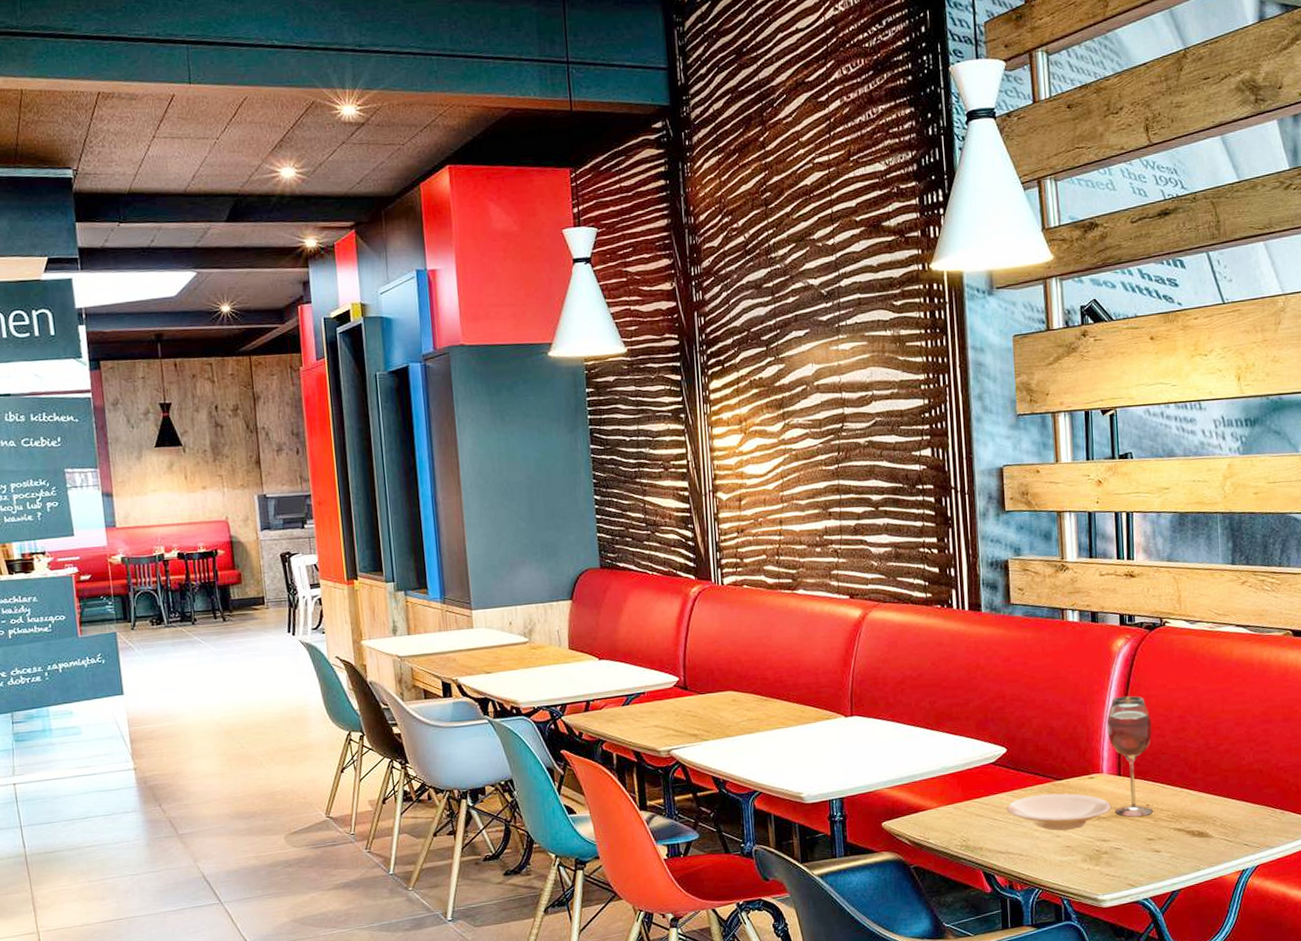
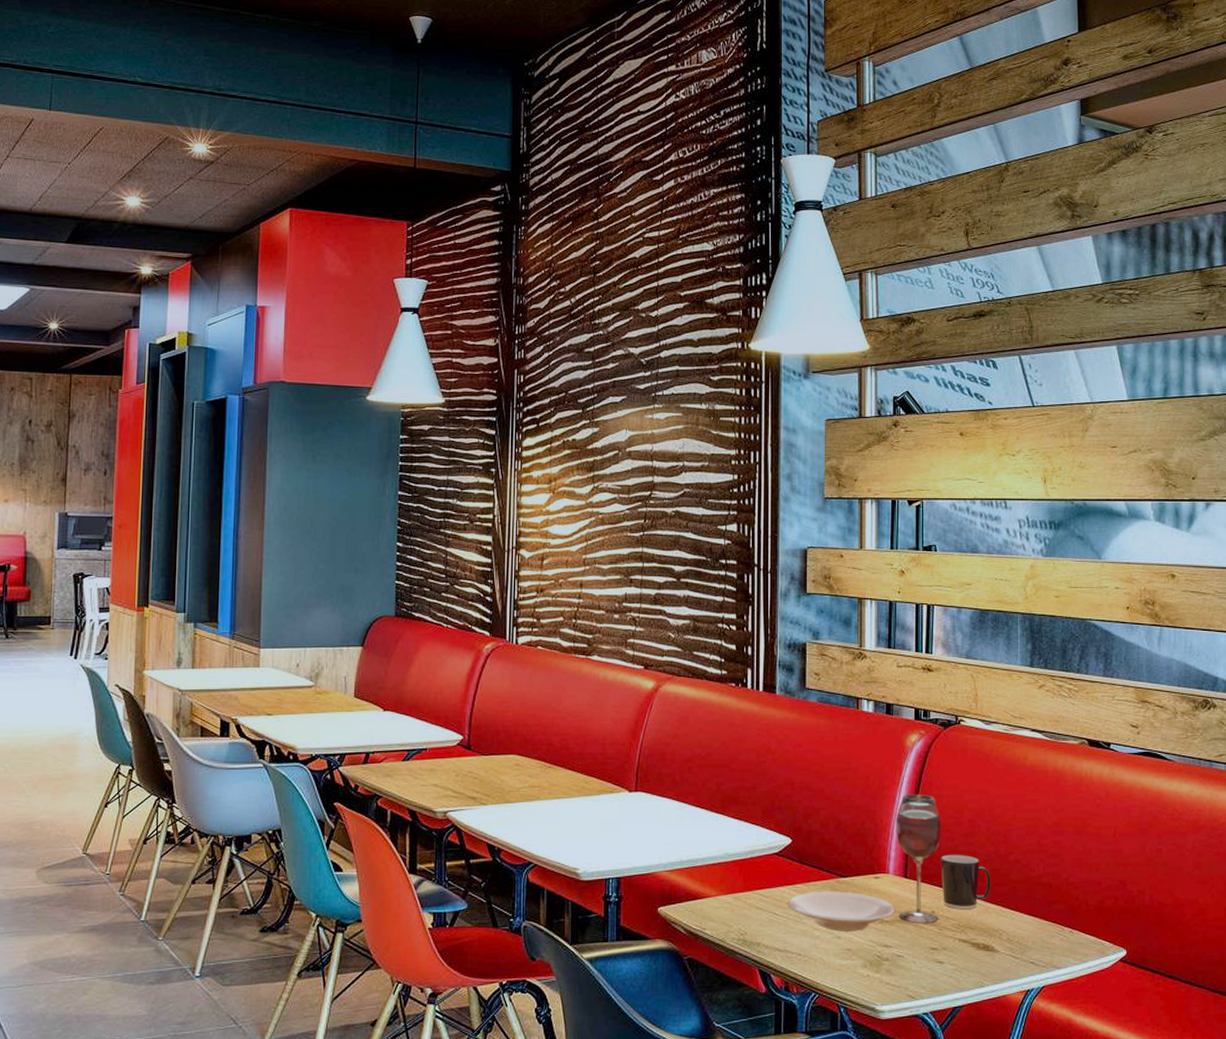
mug: none [1152,749,1203,802] -> present [940,854,992,910]

